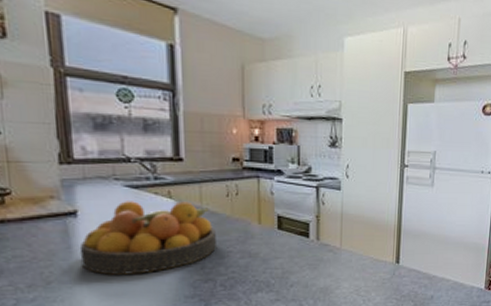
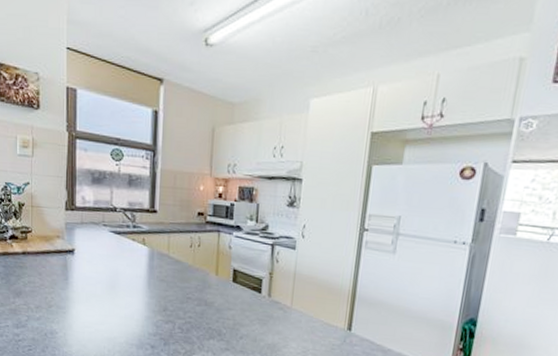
fruit bowl: present [79,201,218,275] -> none [73,244,179,309]

